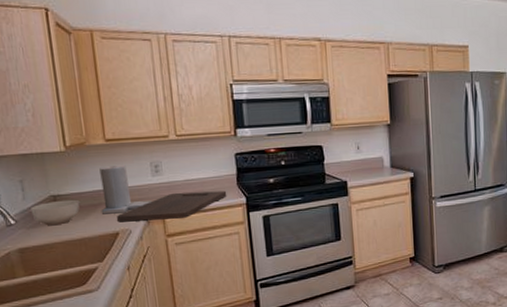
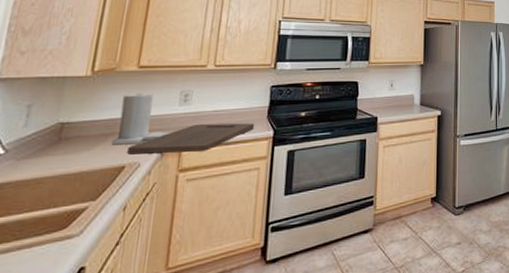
bowl: present [29,199,81,226] -> none [28,127,91,157]

